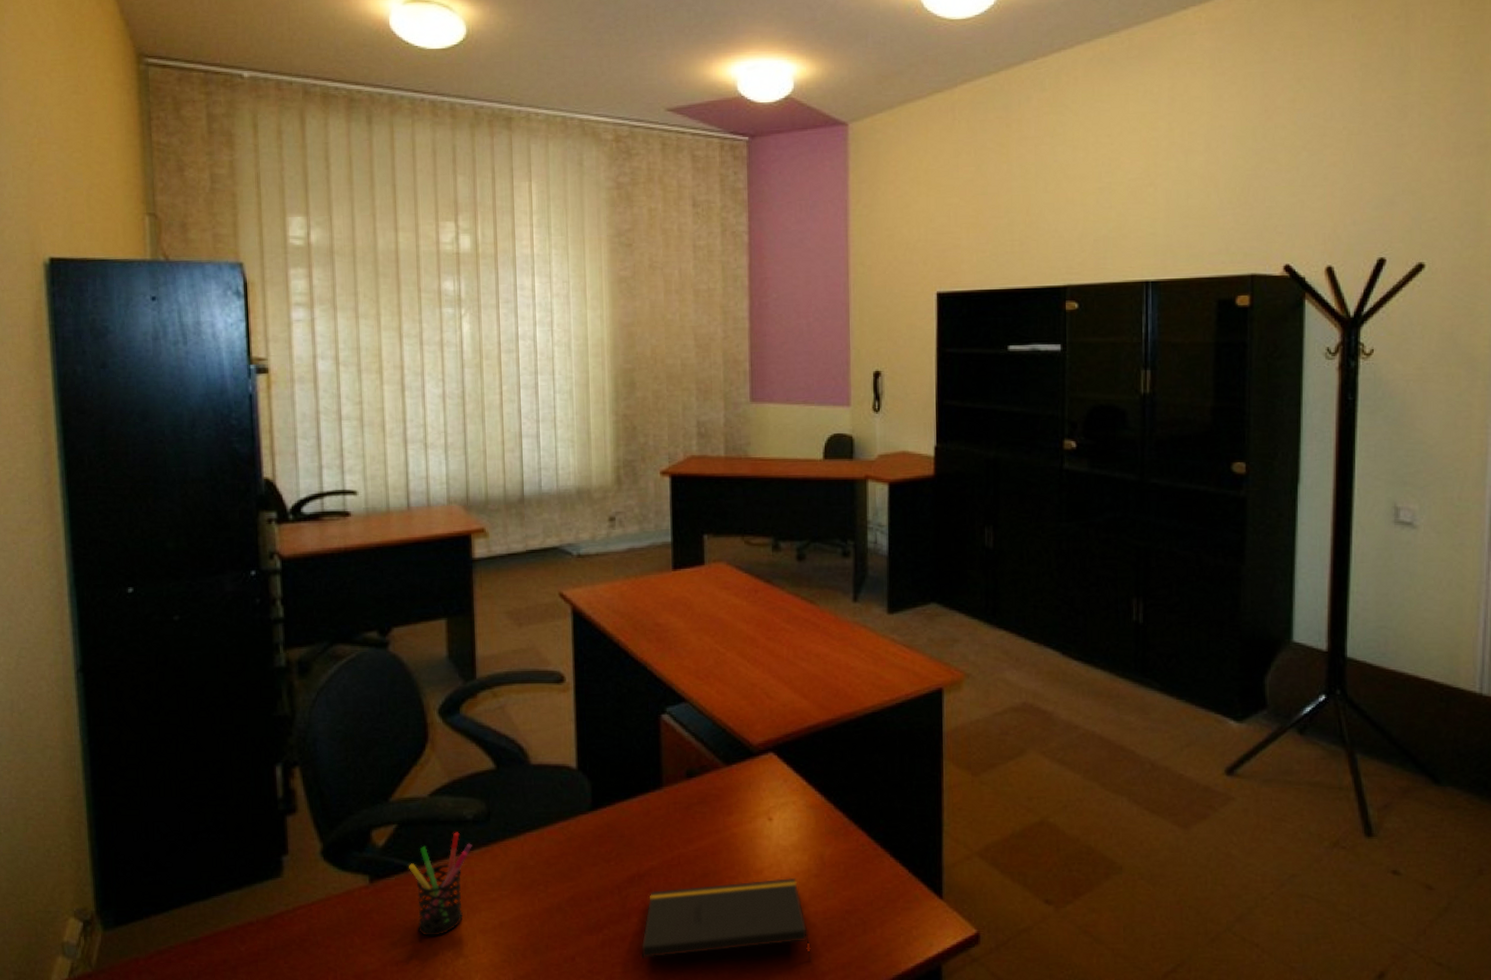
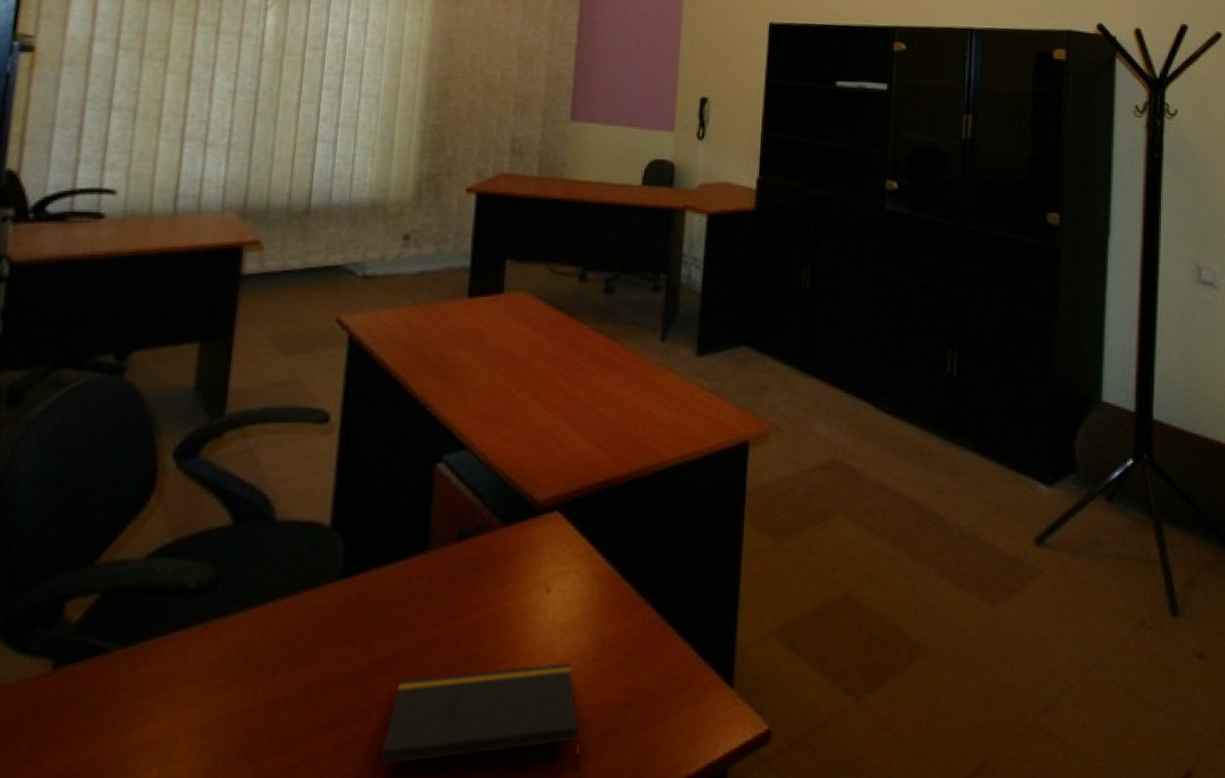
pen holder: present [409,832,472,936] -> none [105,604,191,740]

